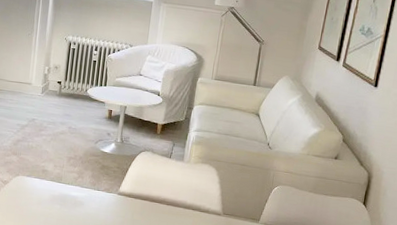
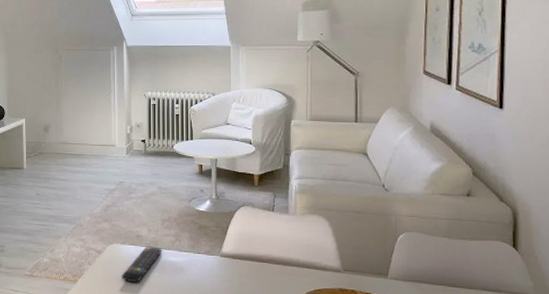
remote control: none [24,180,66,213] -> present [121,246,163,283]

